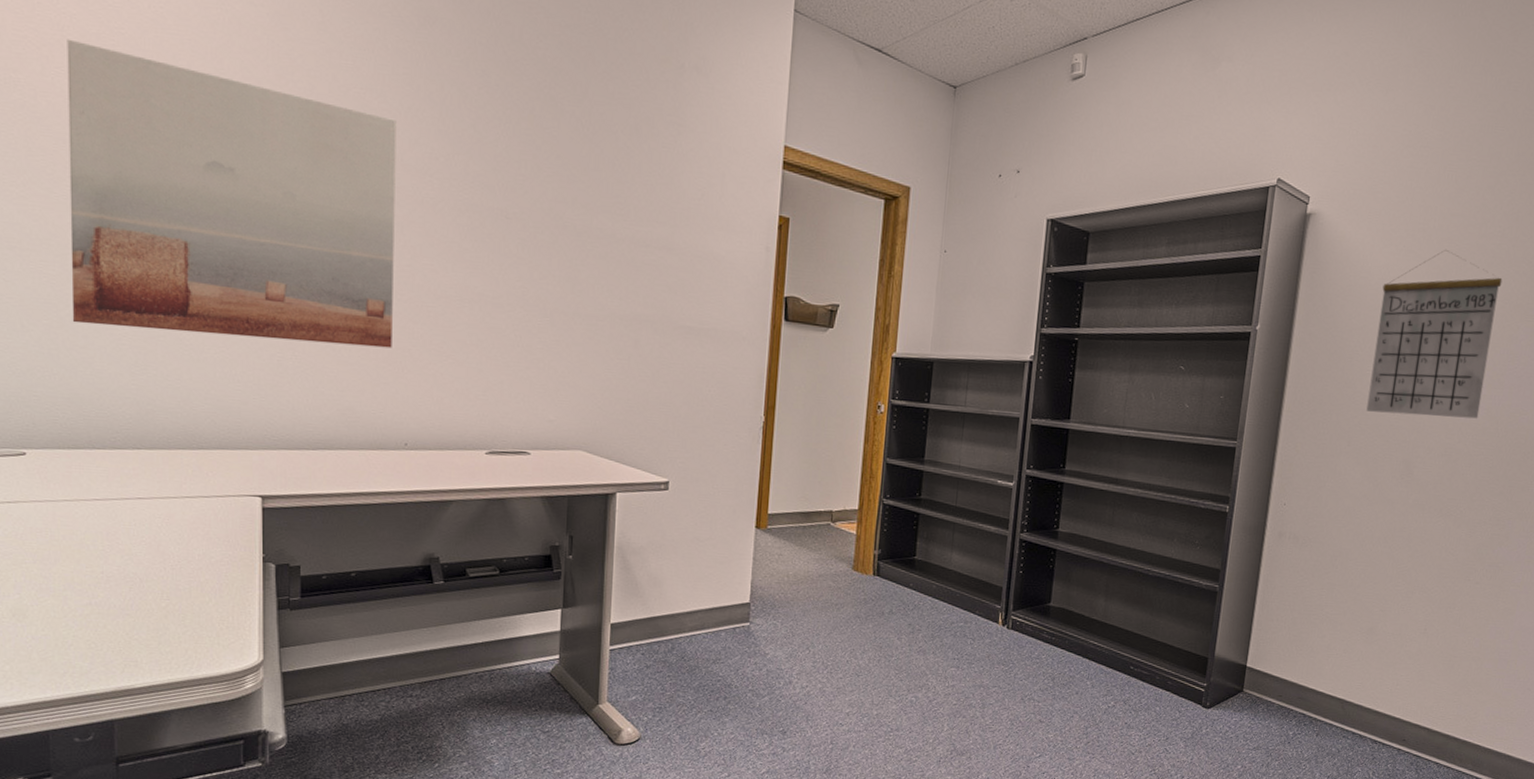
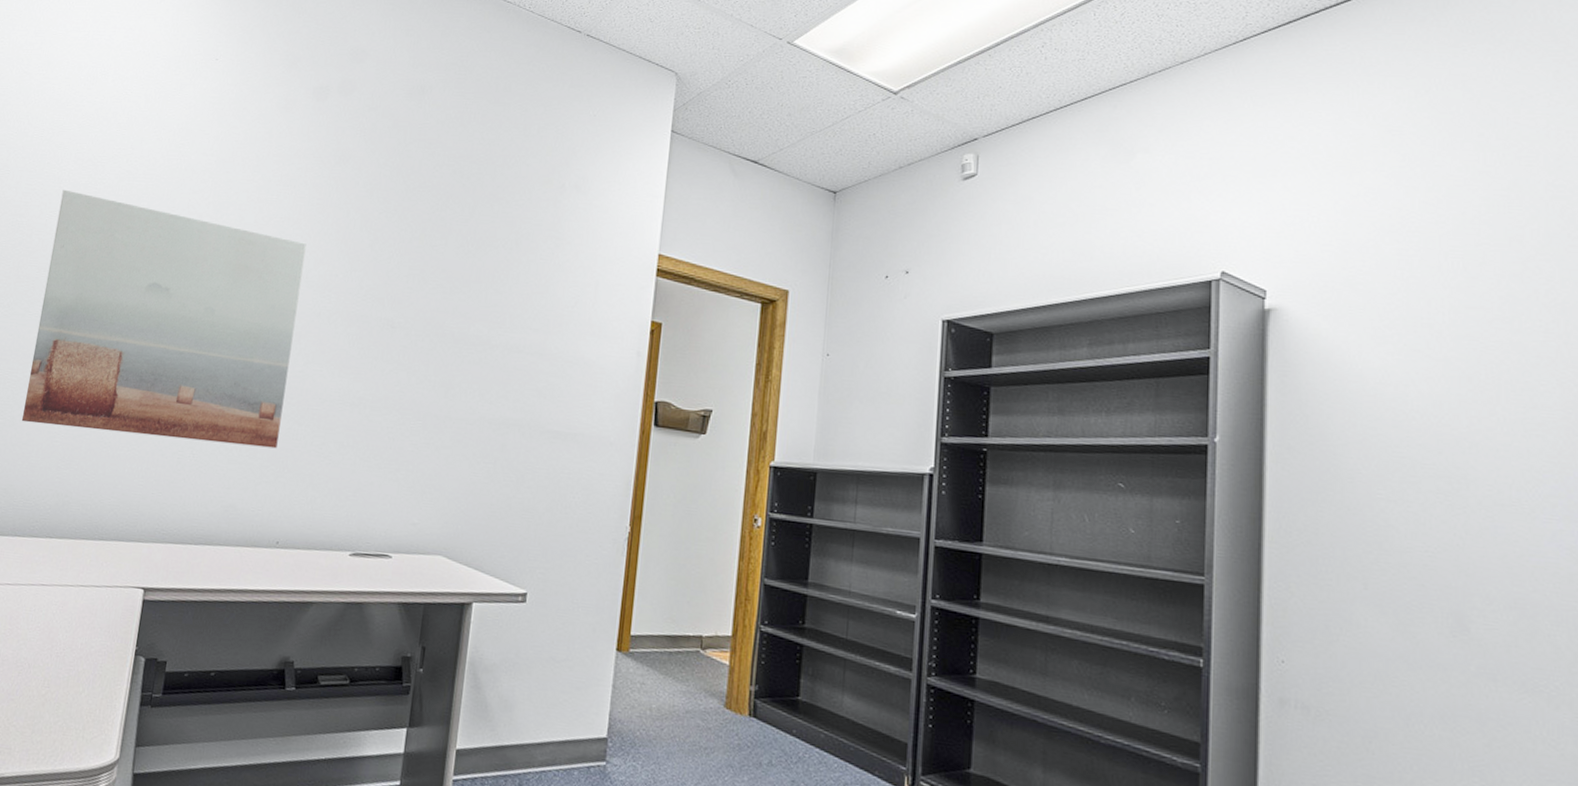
calendar: present [1366,250,1503,419] -> none [1383,349,1558,561]

